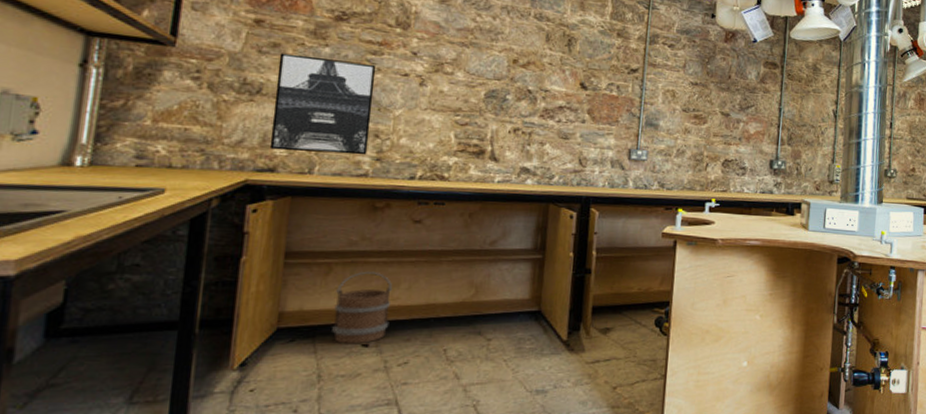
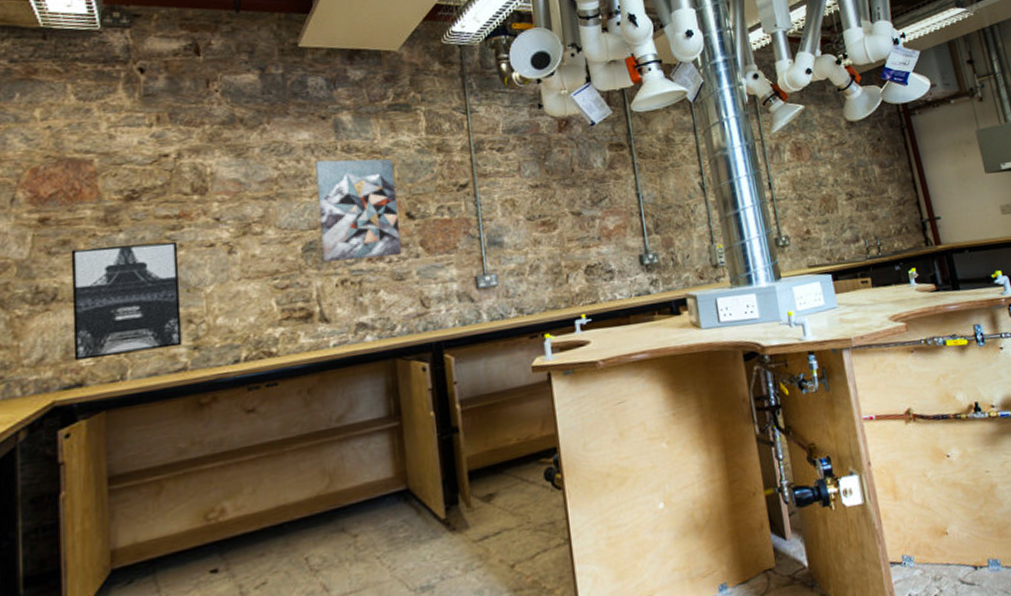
bucket: present [332,271,393,344] -> none [171,479,238,575]
wall art: none [501,22,577,118] -> present [315,158,402,262]

